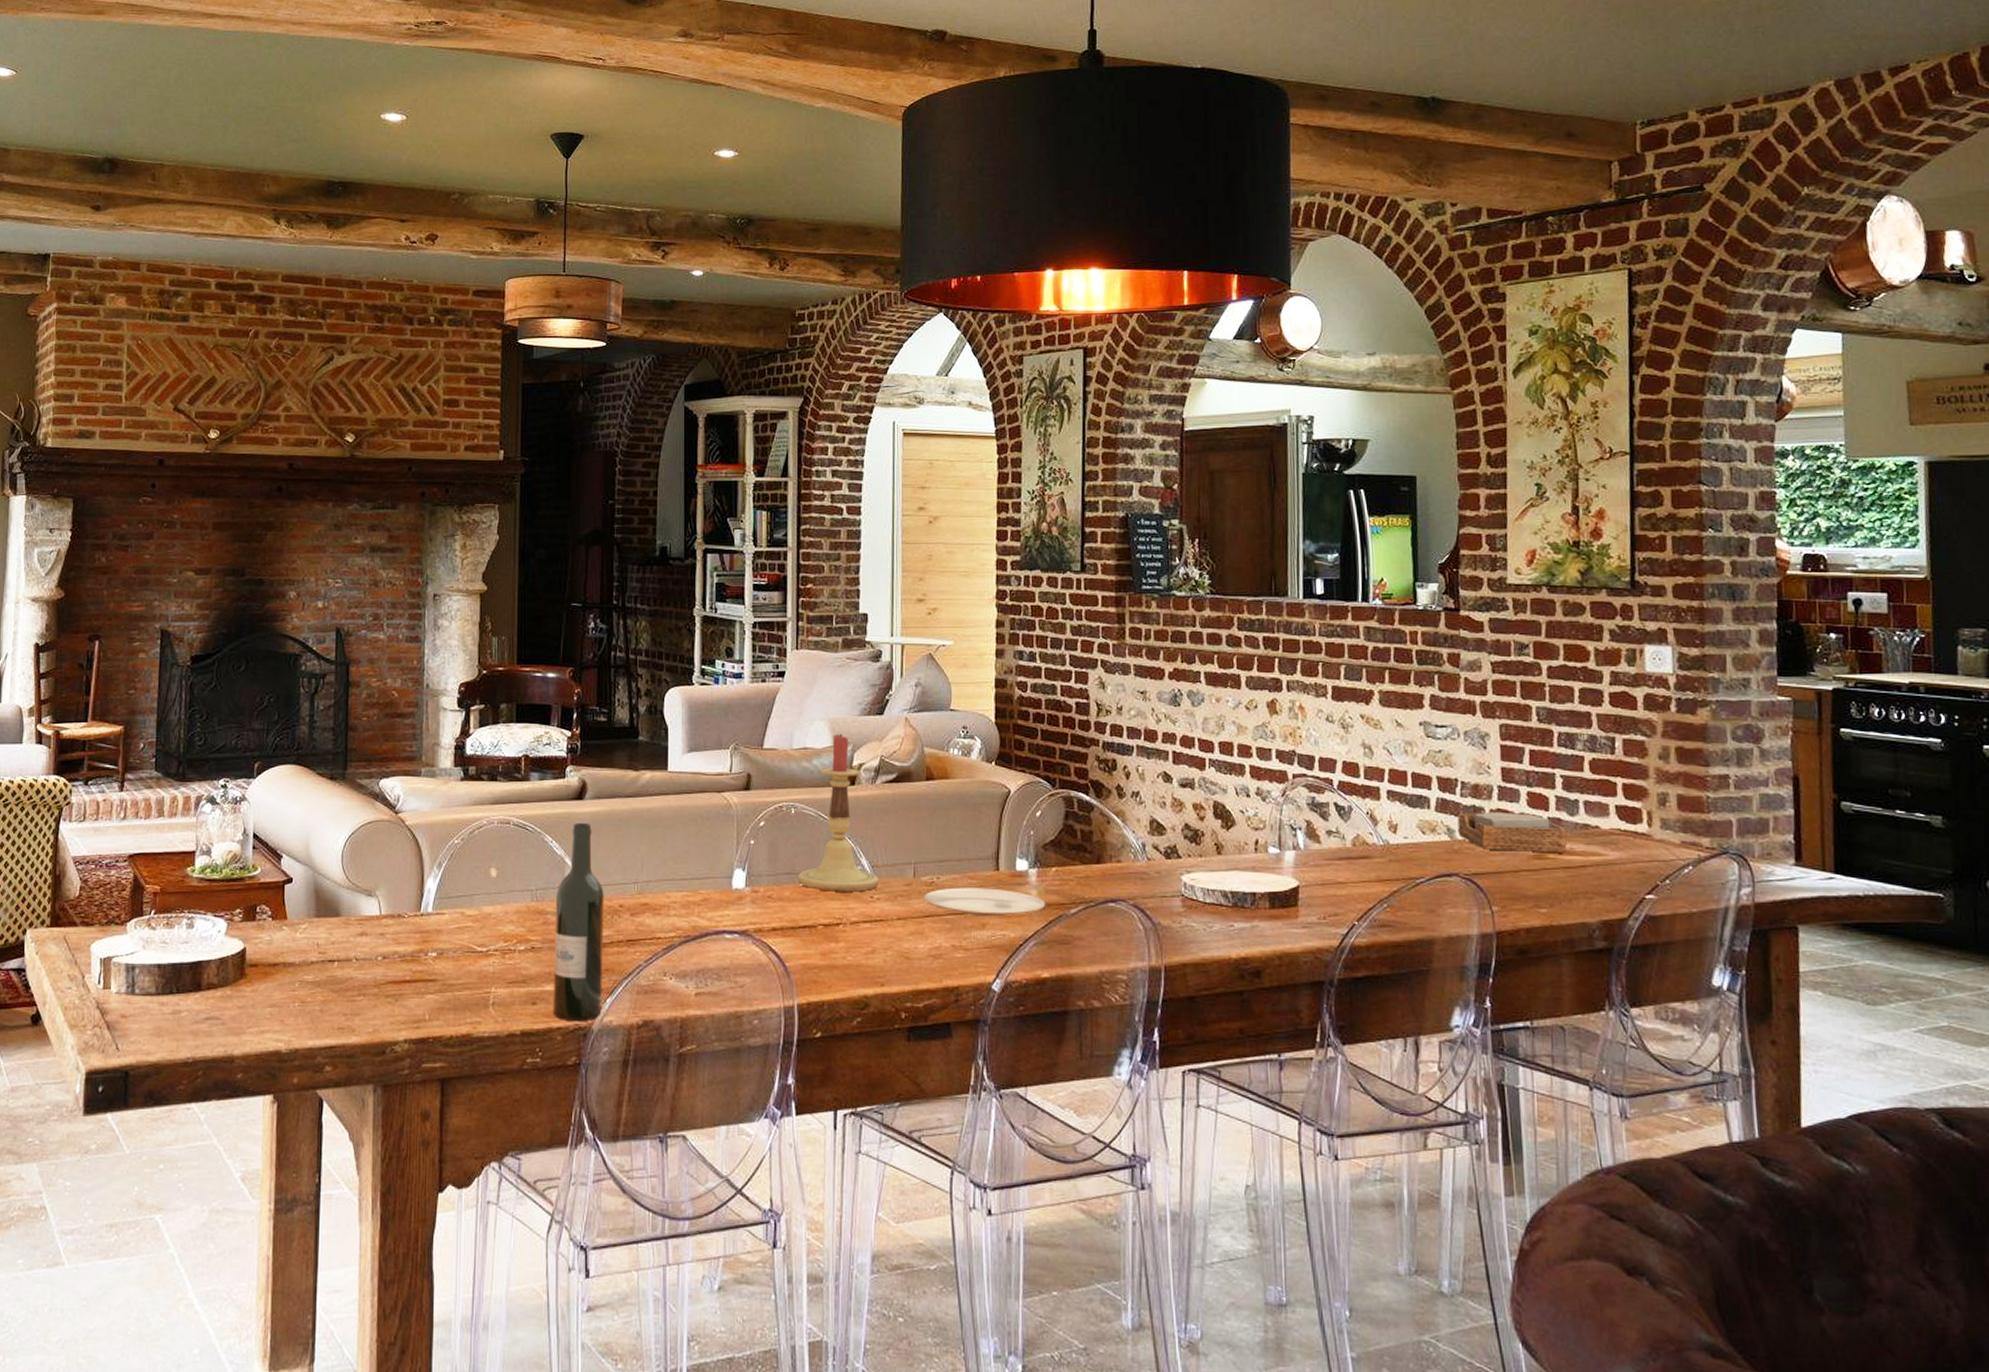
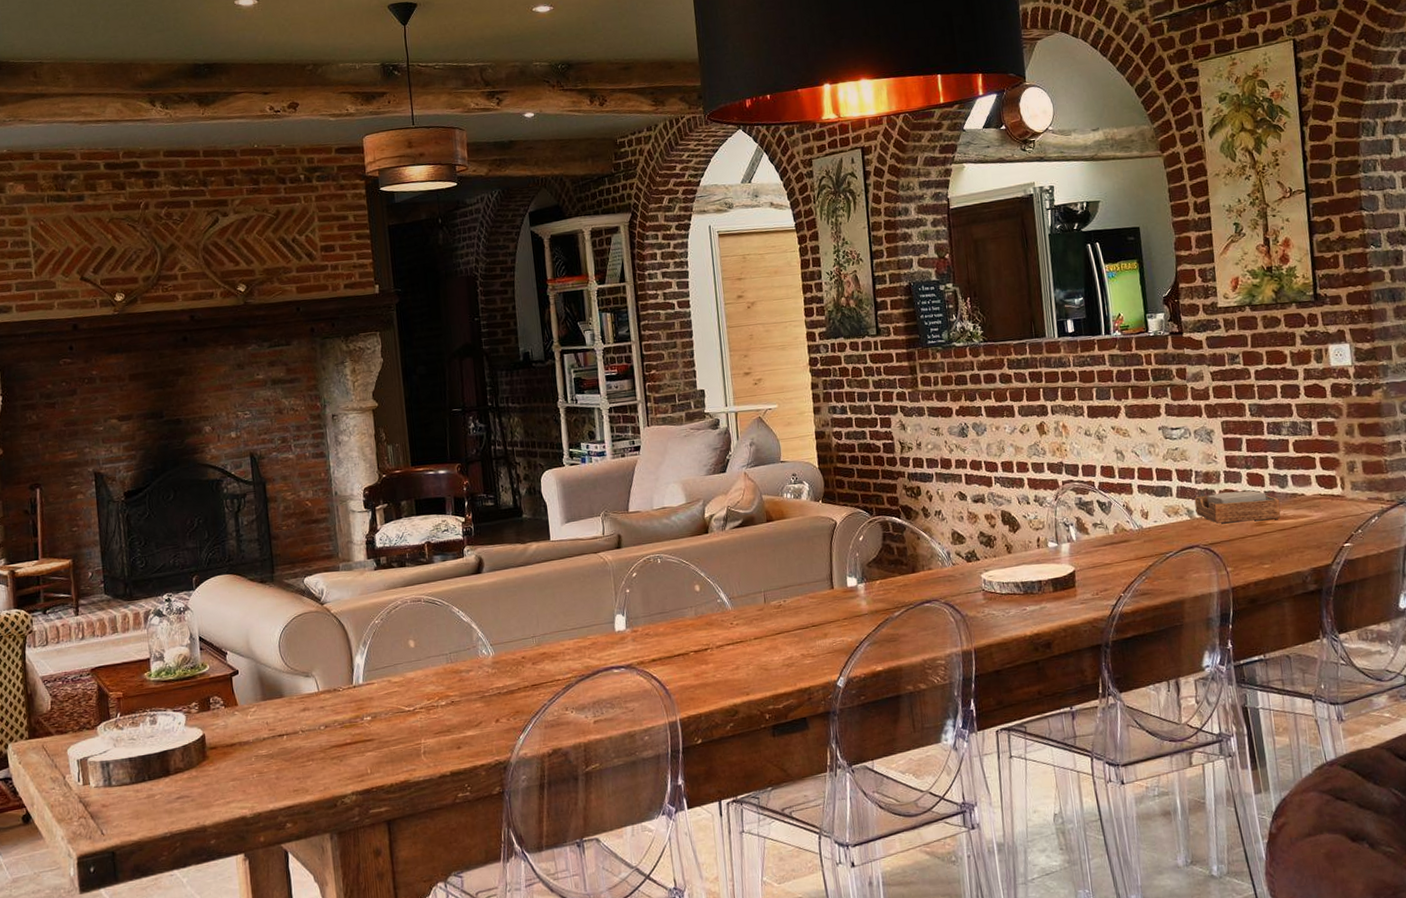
wine bottle: present [552,822,605,1021] -> none [467,592,517,758]
candlestick: present [797,734,879,892] -> none [668,492,736,624]
plate: present [924,887,1046,917] -> none [774,603,875,628]

